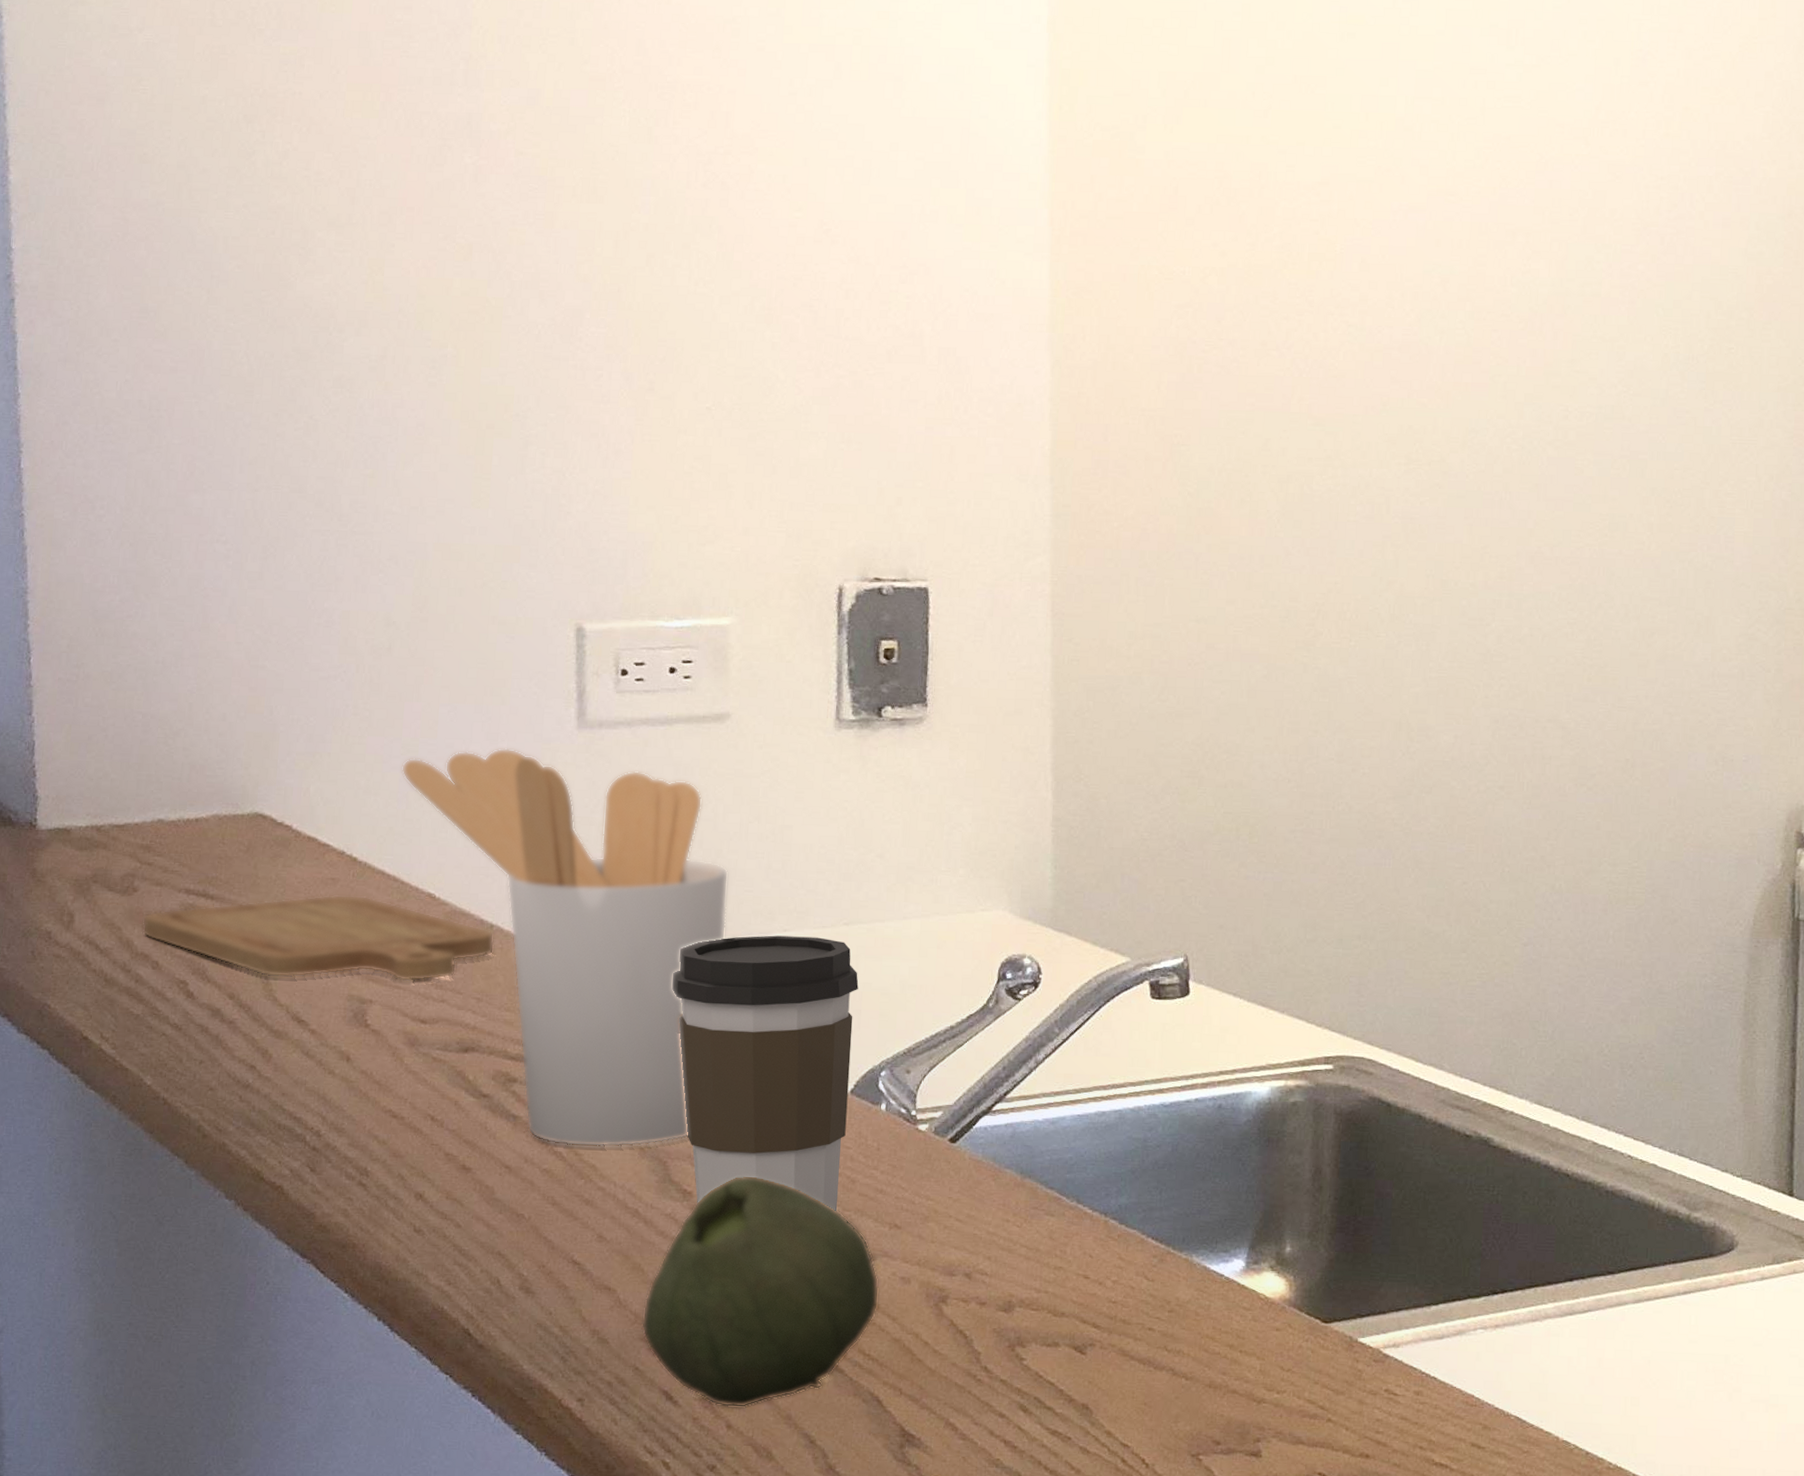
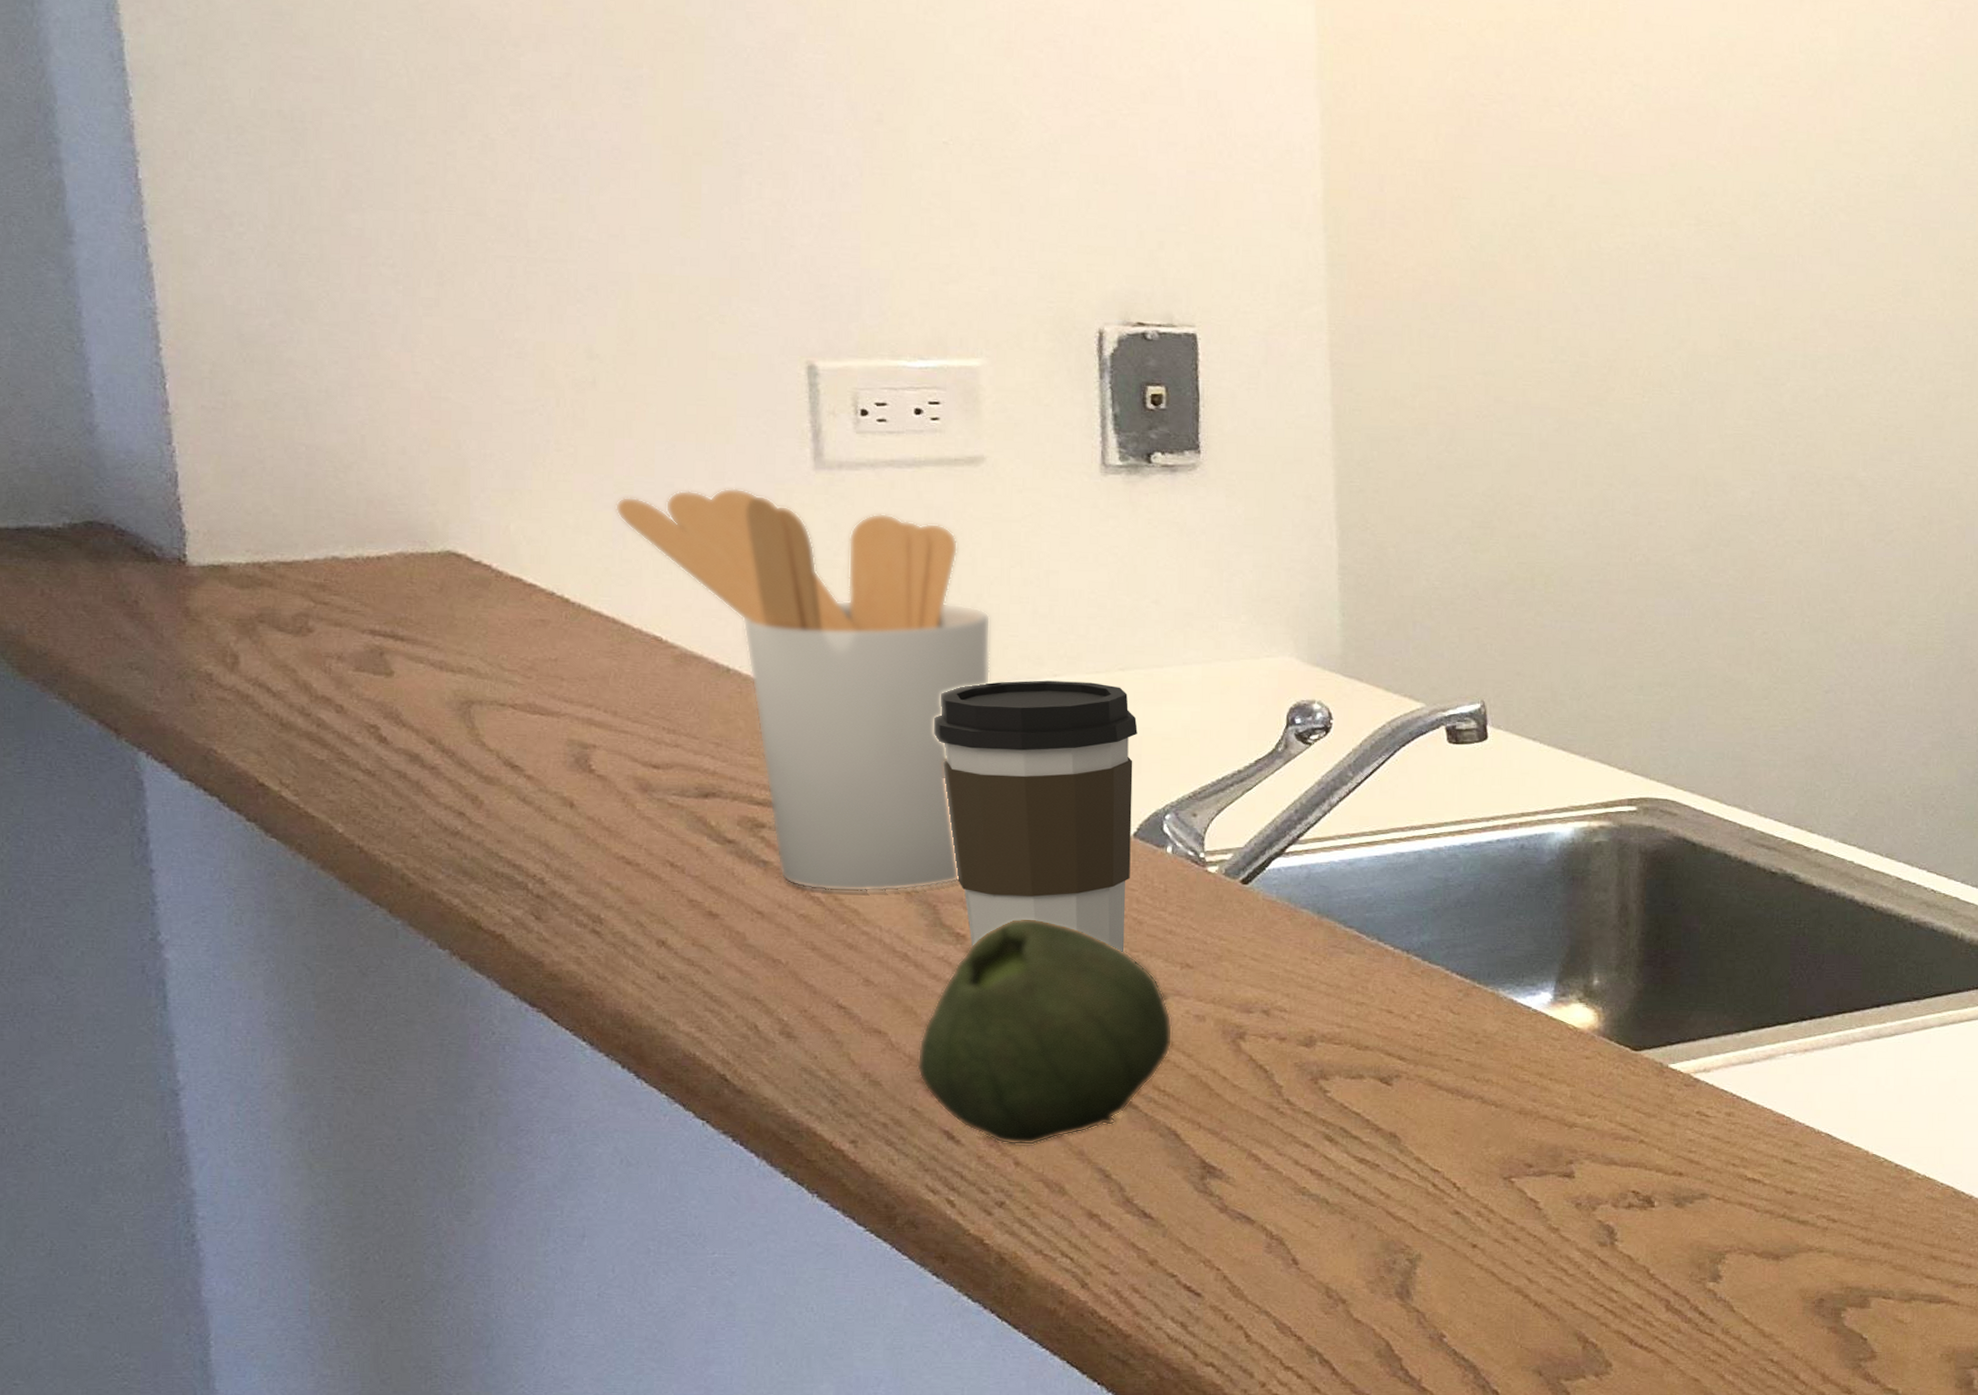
chopping board: present [142,894,495,982] -> none [320,636,733,727]

